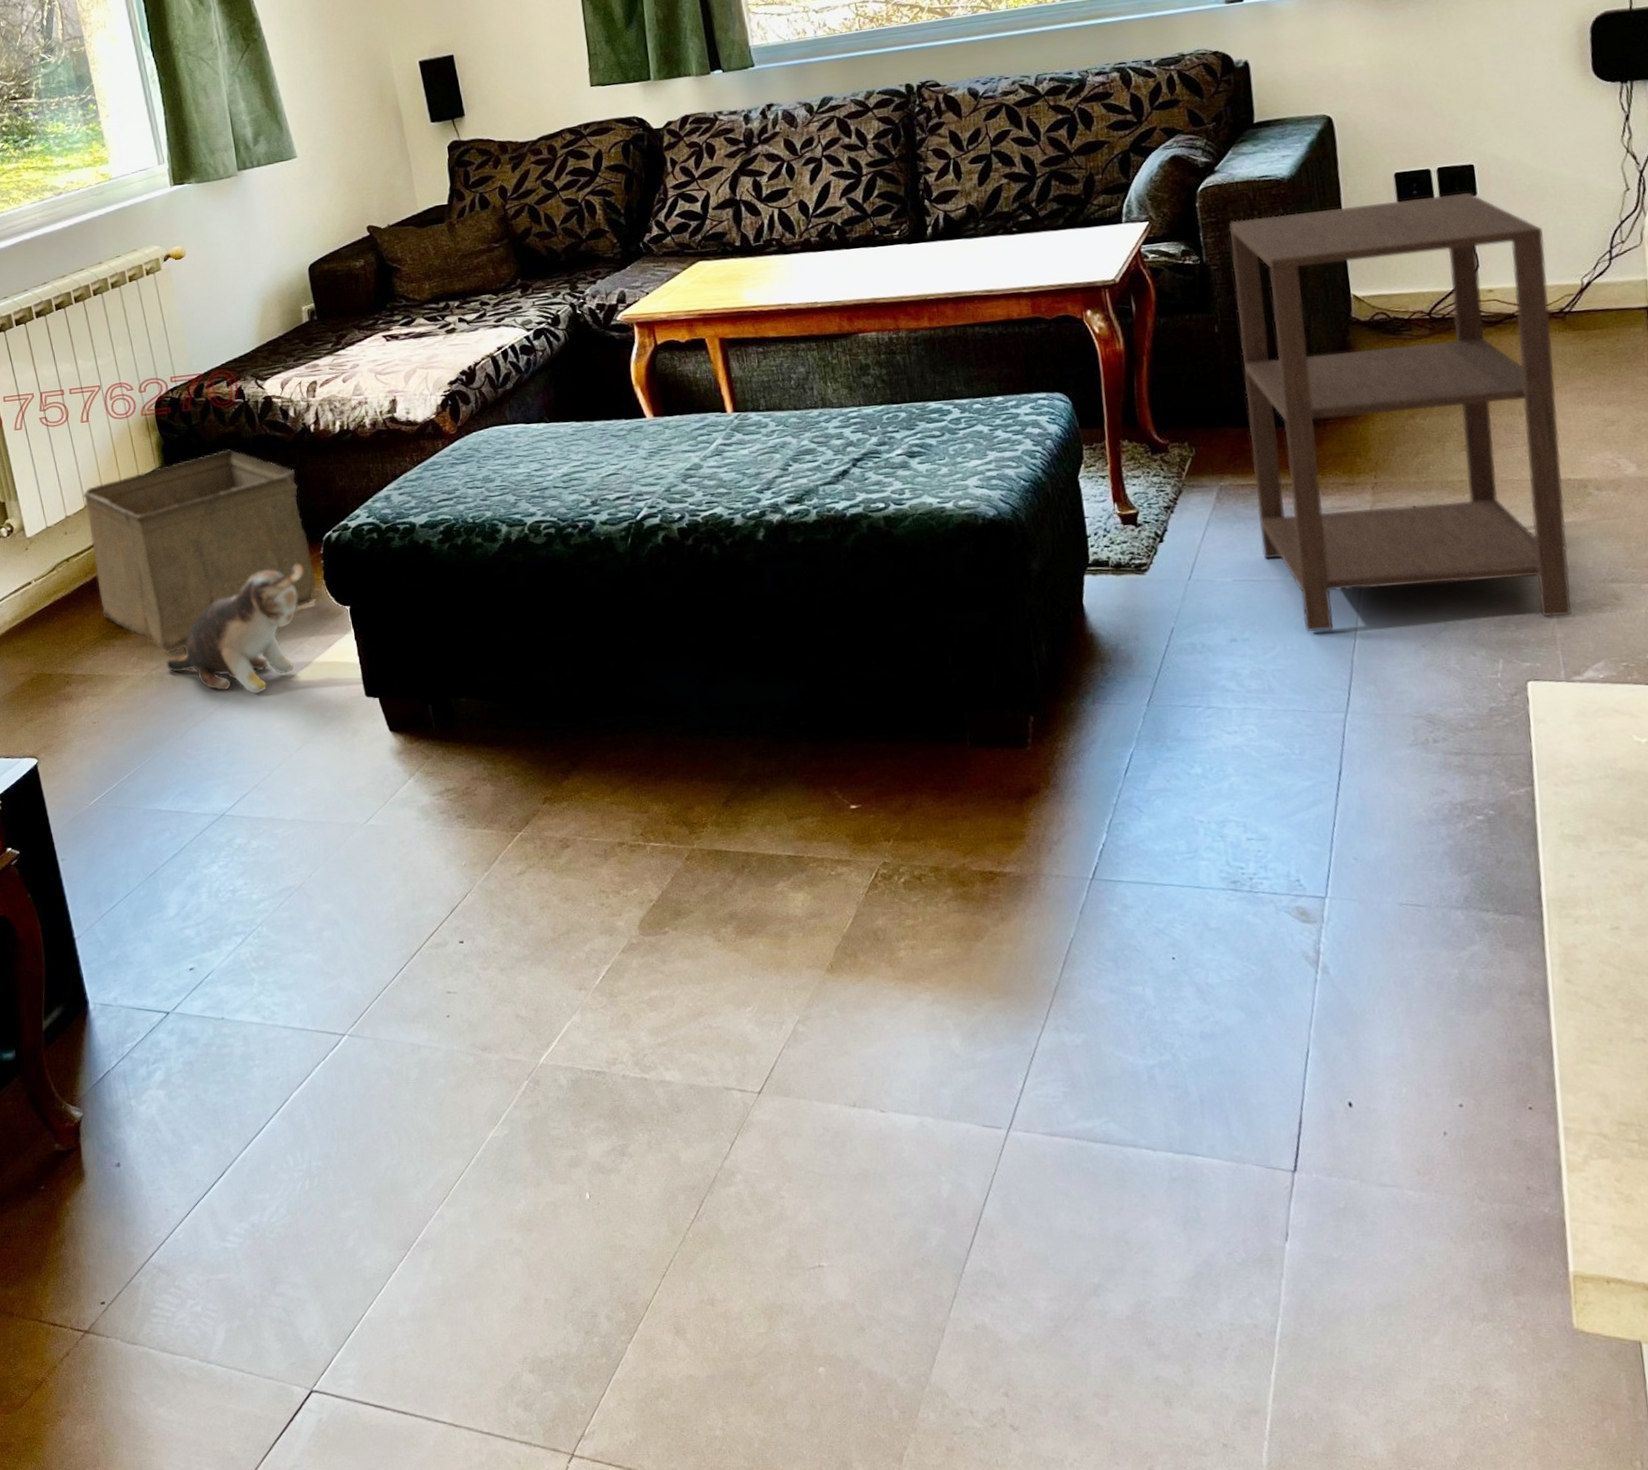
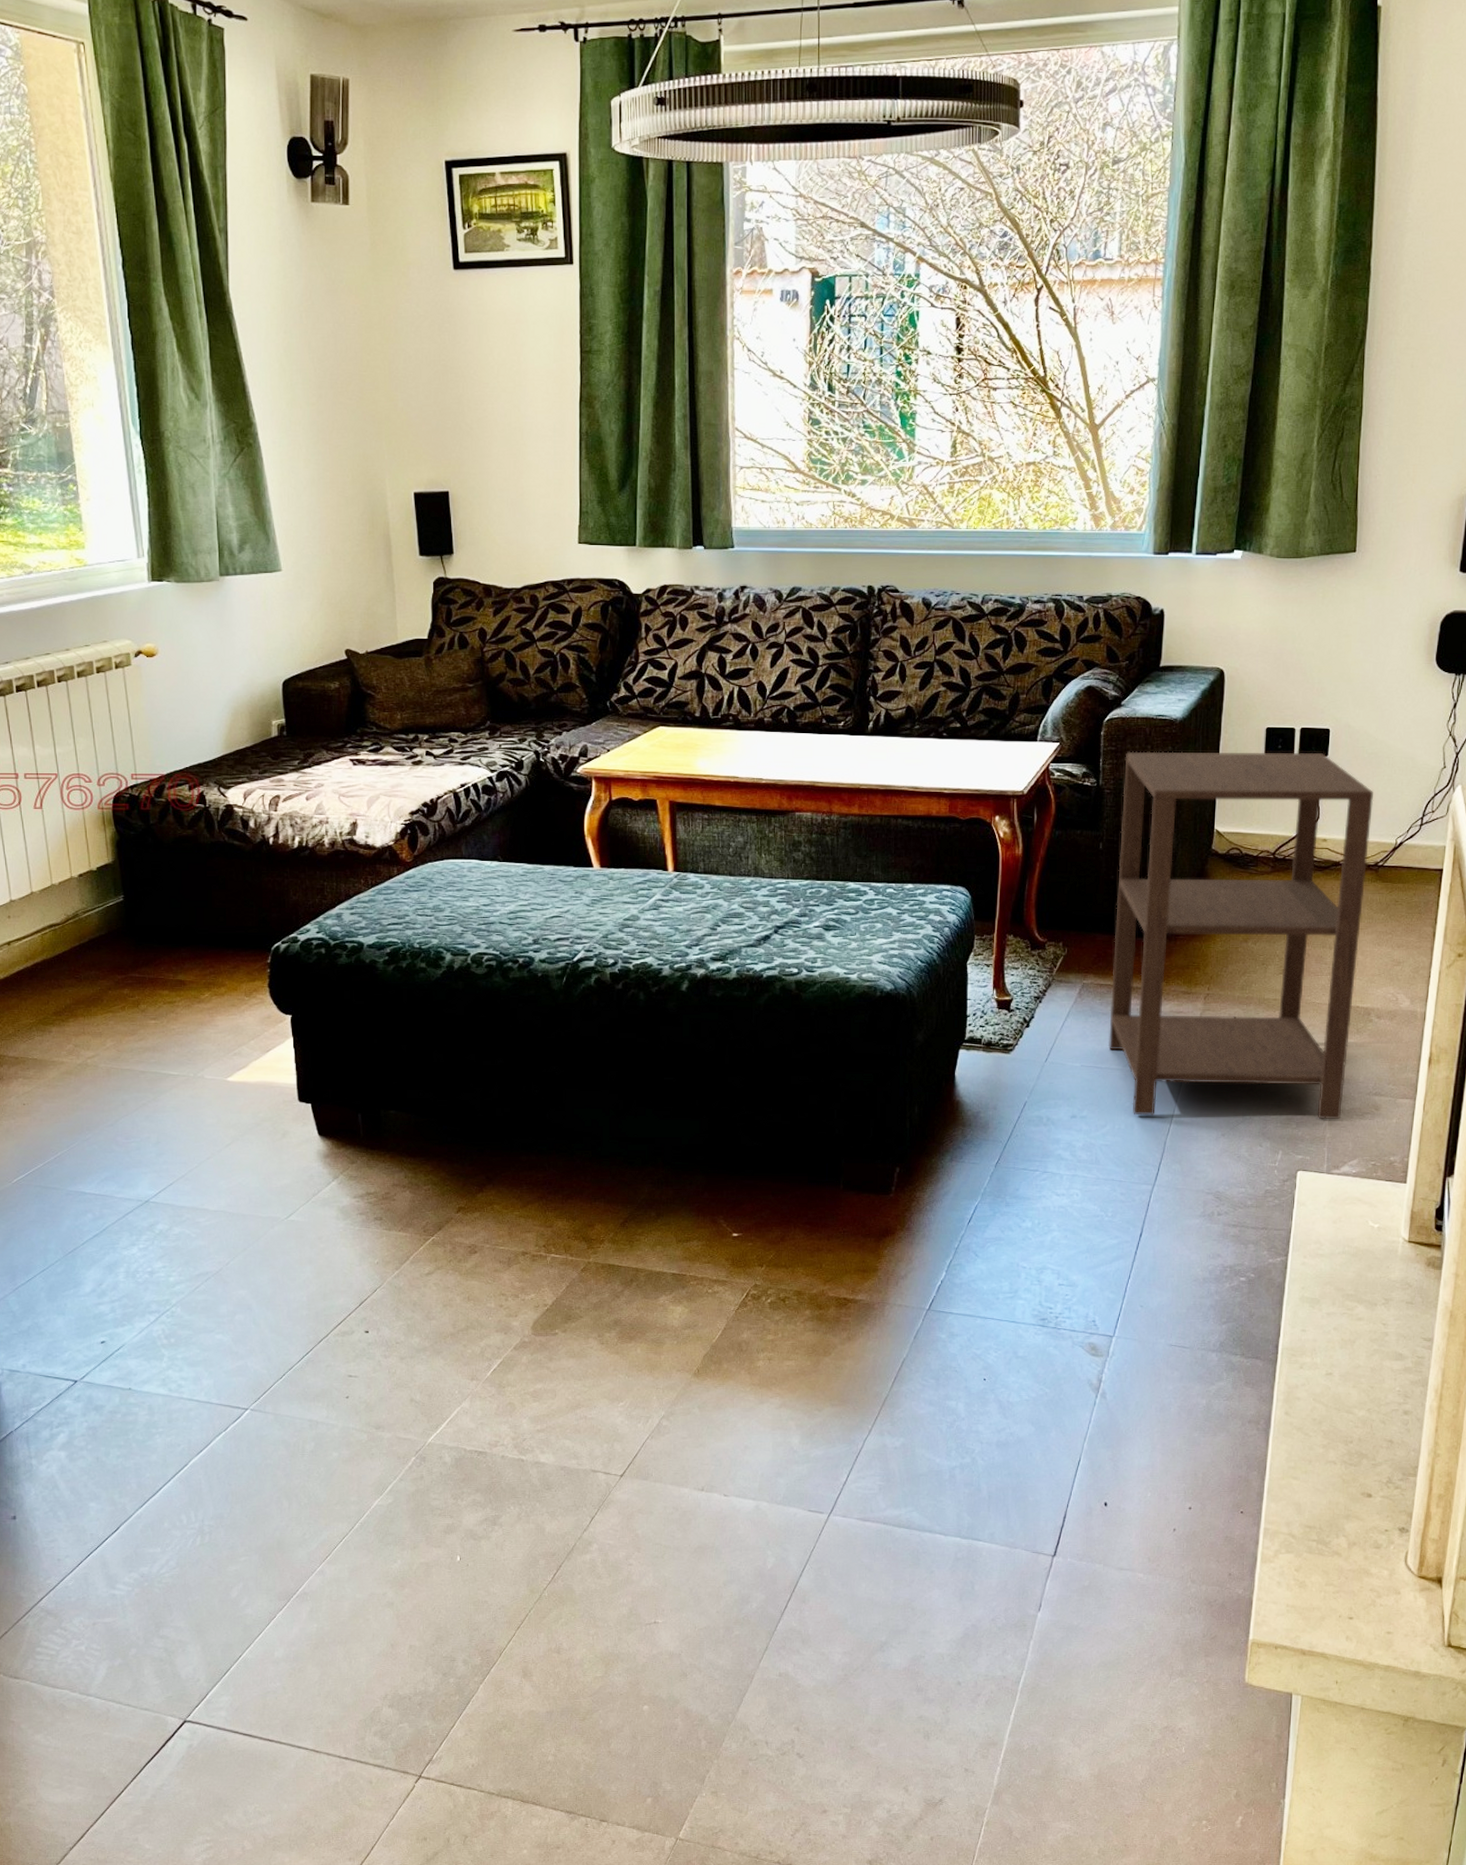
storage bin: present [83,449,316,654] -> none [30,852,260,1044]
plush toy: present [166,564,304,694] -> none [102,970,249,1091]

